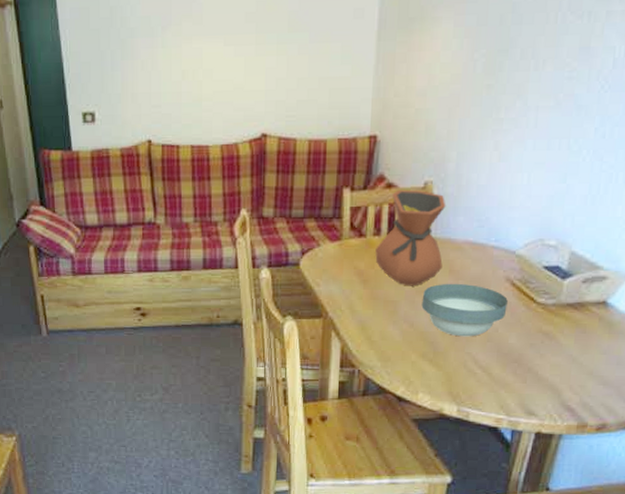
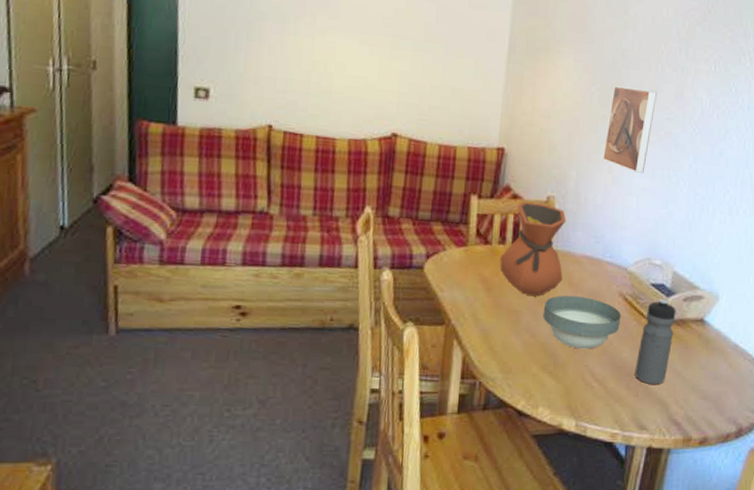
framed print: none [487,46,557,145] -> present [602,85,658,173]
water bottle: none [523,281,573,371] -> present [635,298,676,385]

